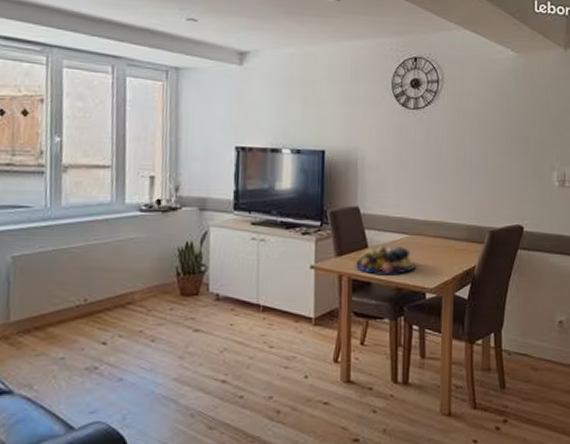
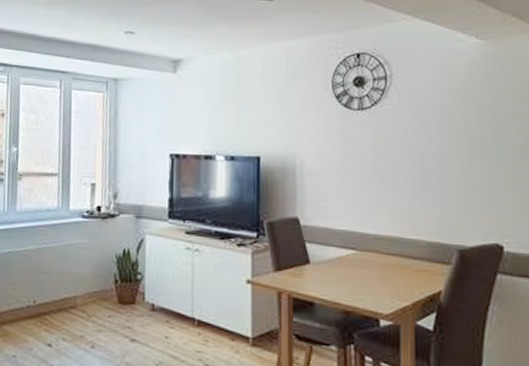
fruit bowl: present [356,246,416,275] -> none [297,262,366,296]

